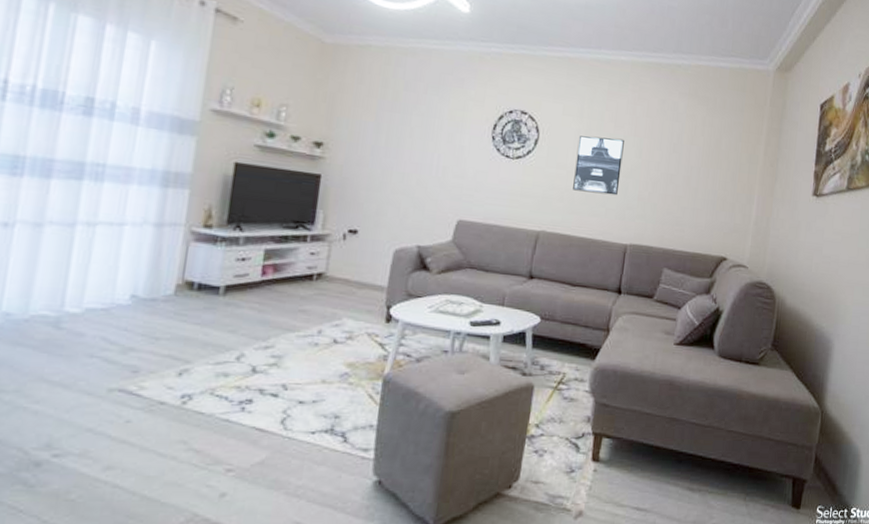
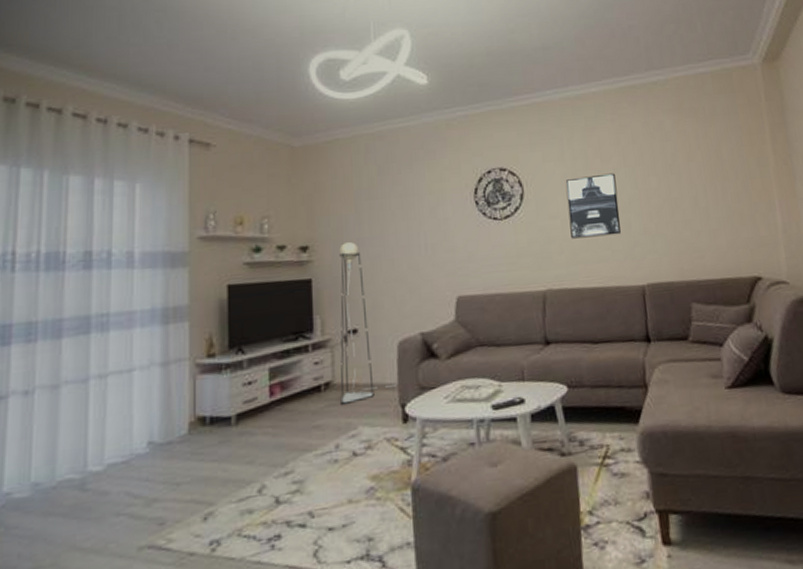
floor lamp: none [330,146,386,296] -> present [339,241,397,404]

